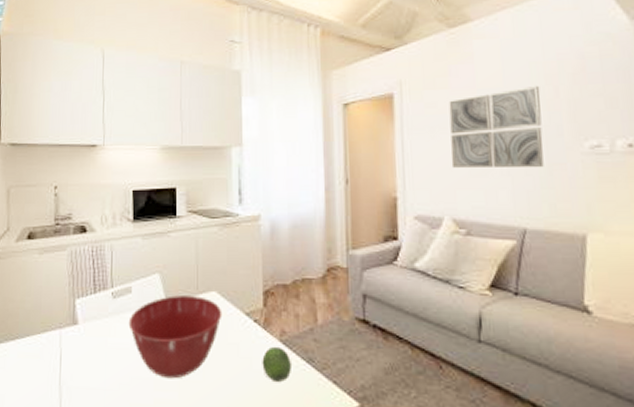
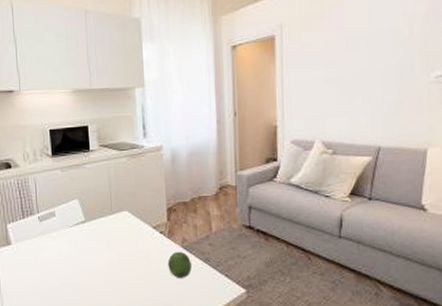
mixing bowl: present [128,295,222,379] -> none [54,216,134,282]
wall art: present [449,86,544,168] -> none [322,26,398,99]

